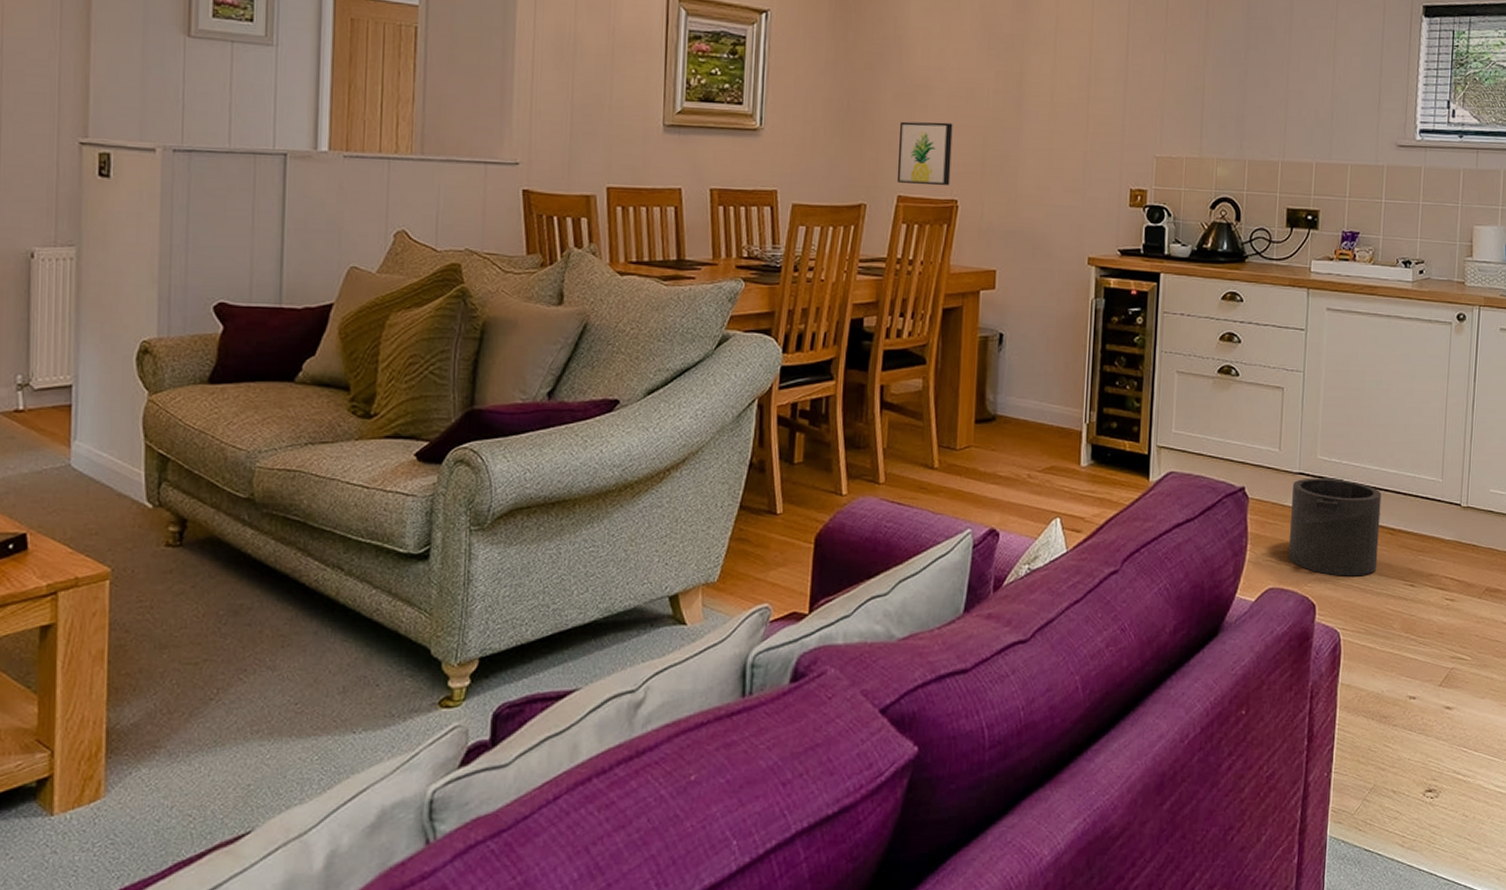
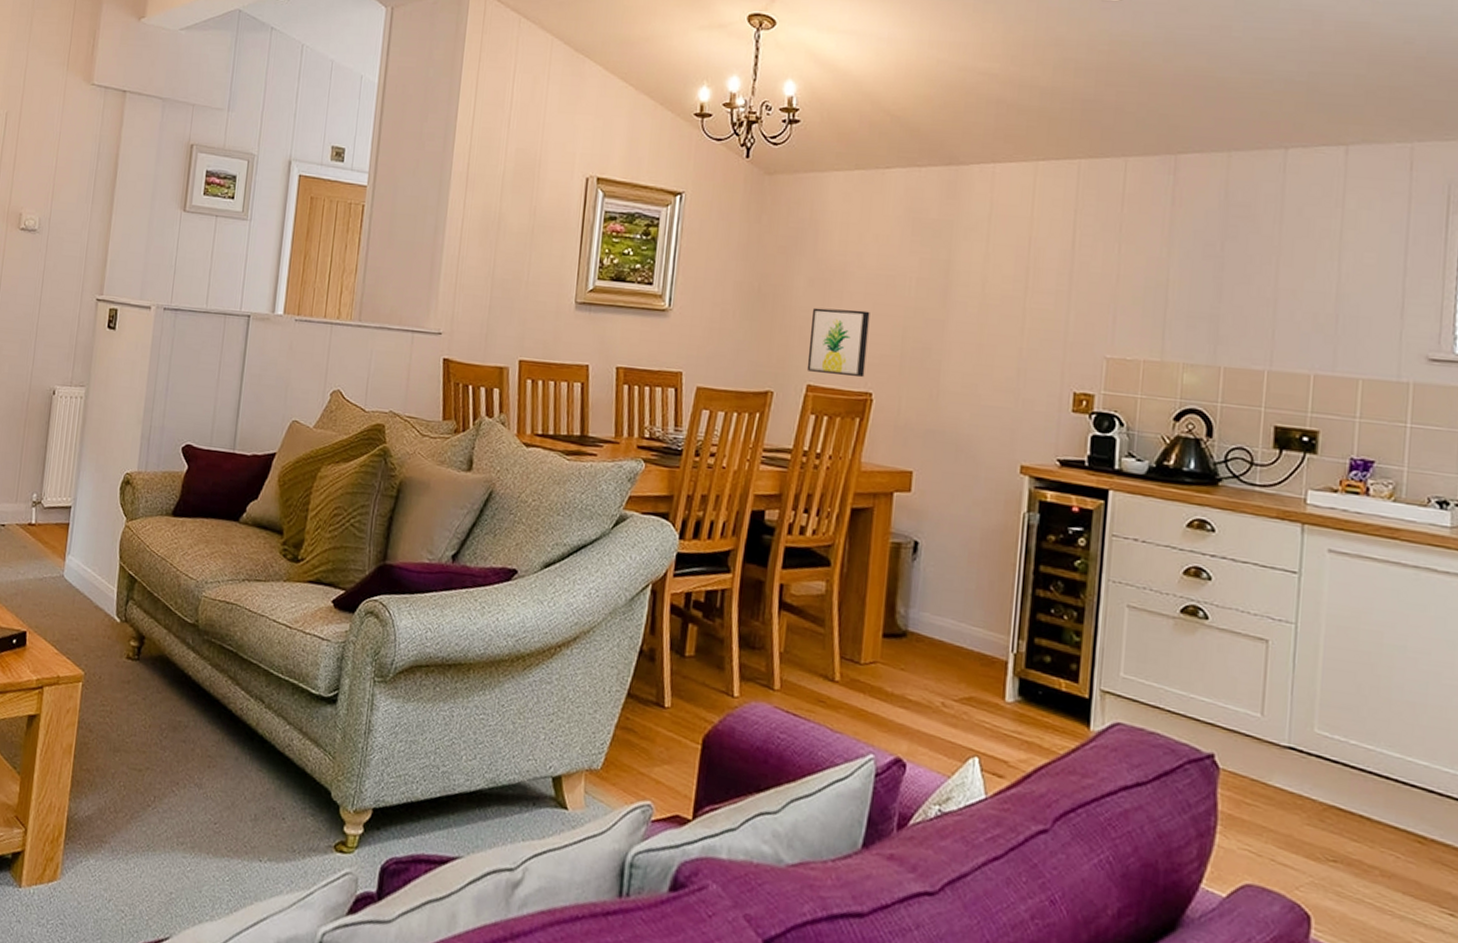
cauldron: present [1288,476,1382,576] -> none [1272,754,1407,891]

